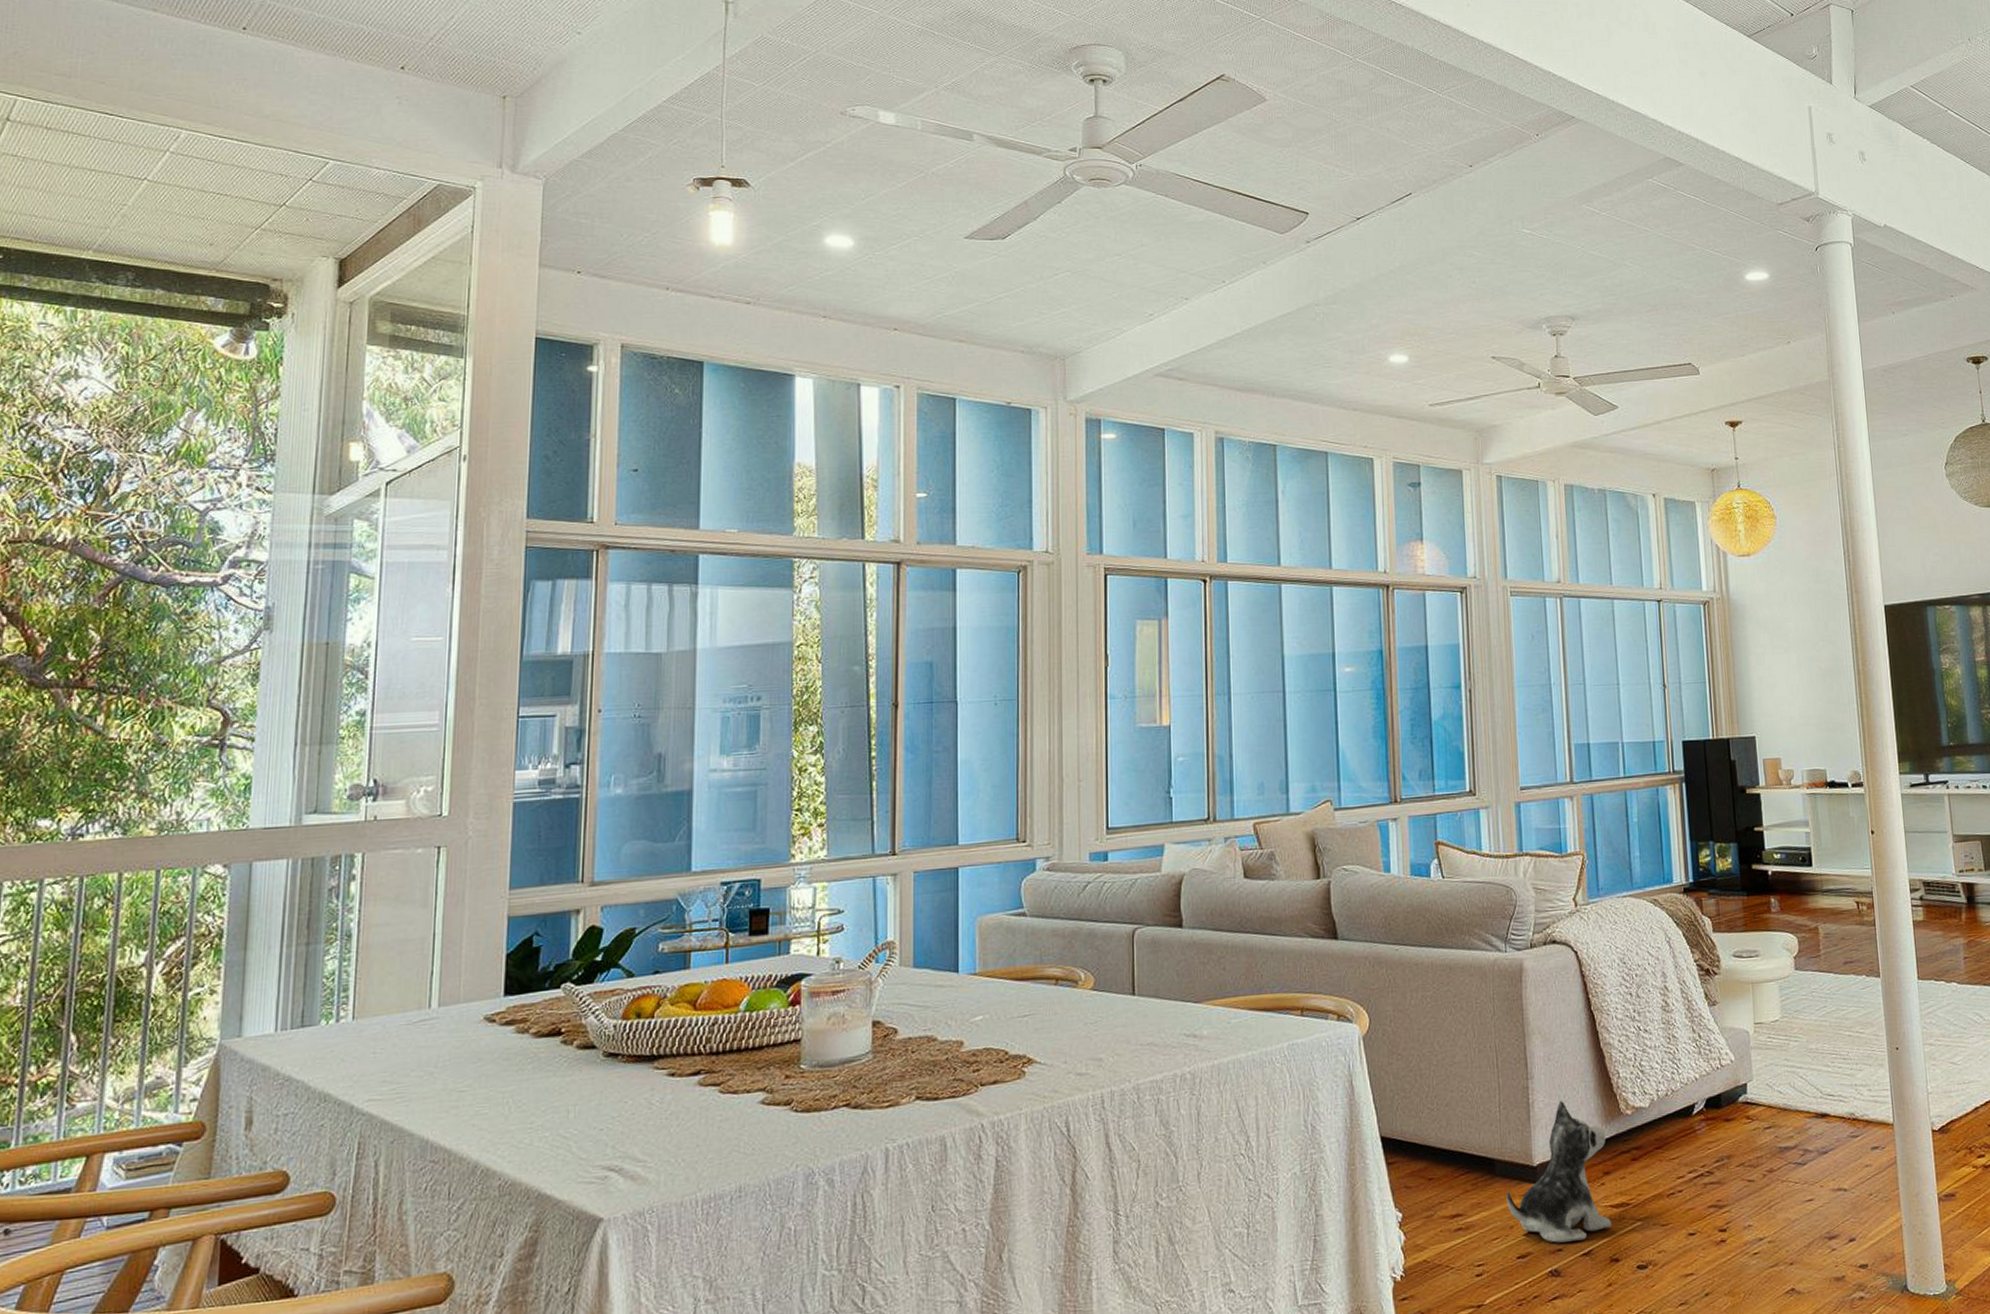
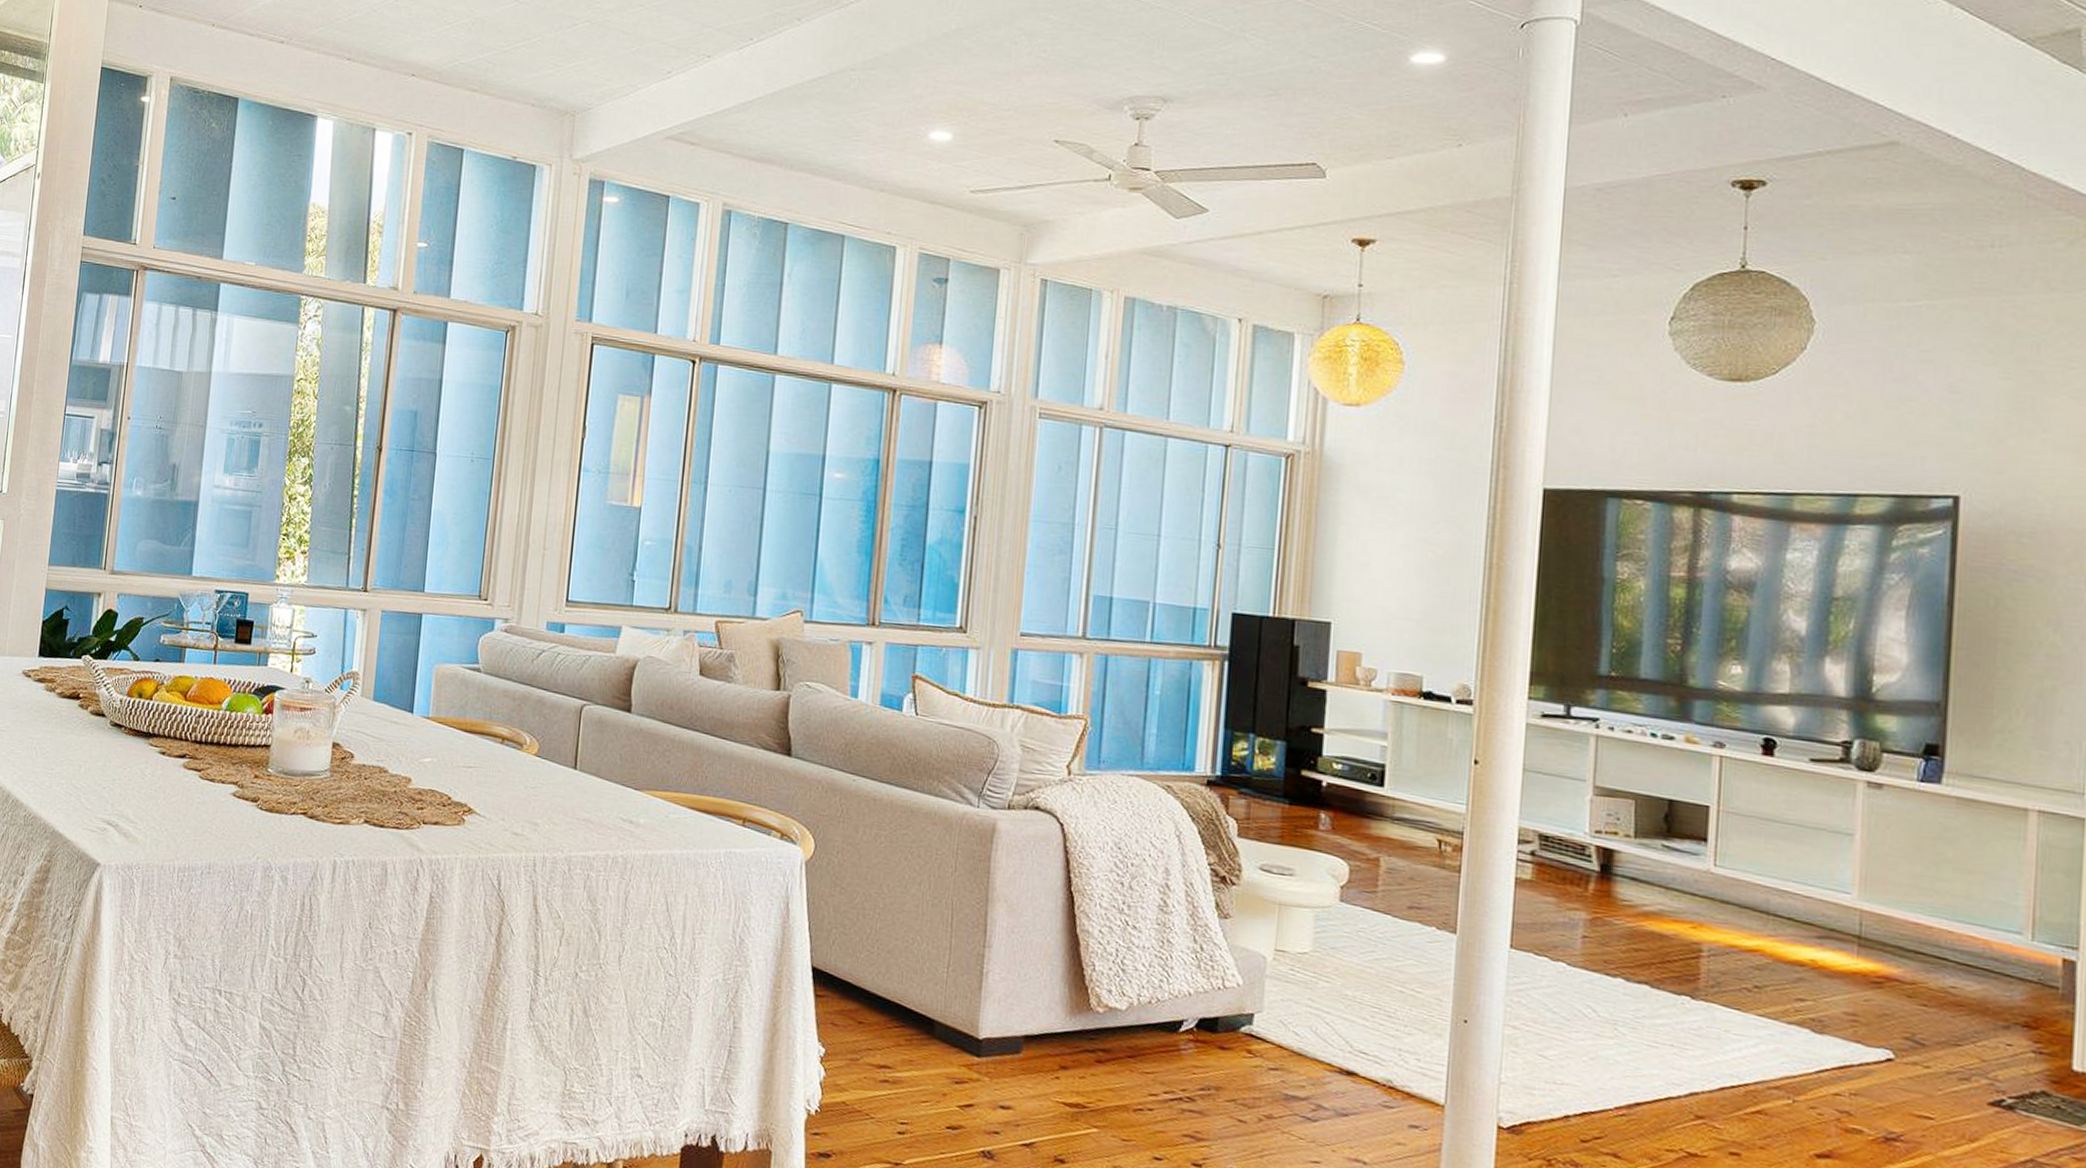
plush toy: present [1506,1100,1612,1243] -> none [942,977,1068,1130]

